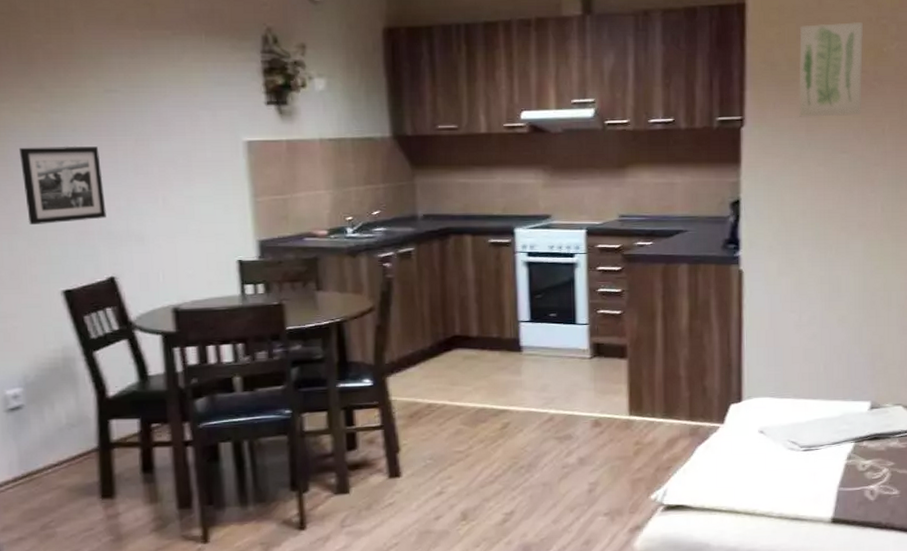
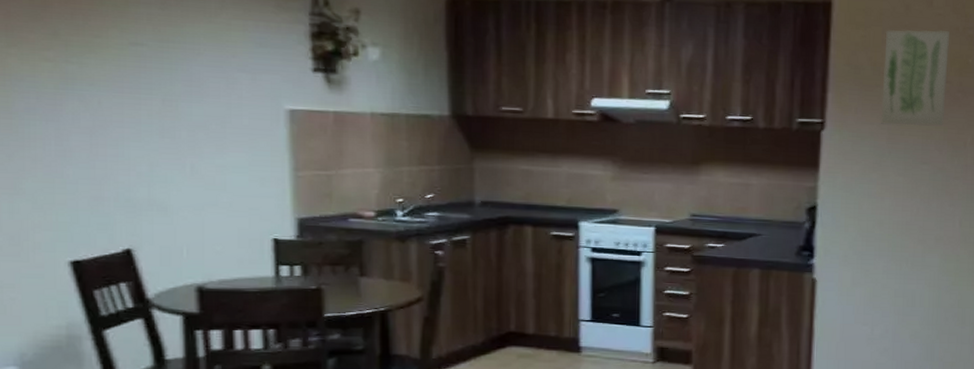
picture frame: present [18,147,106,224] -> none [26,99,125,186]

